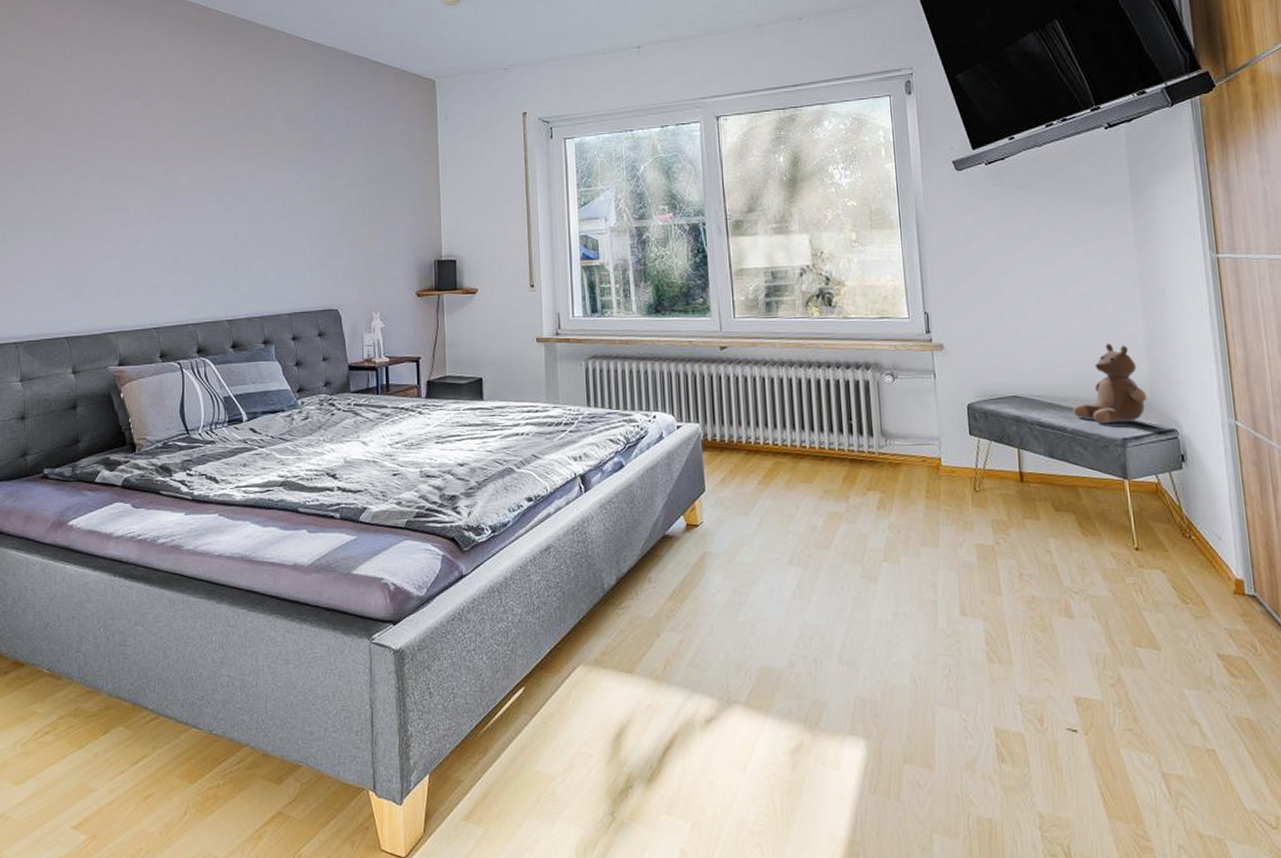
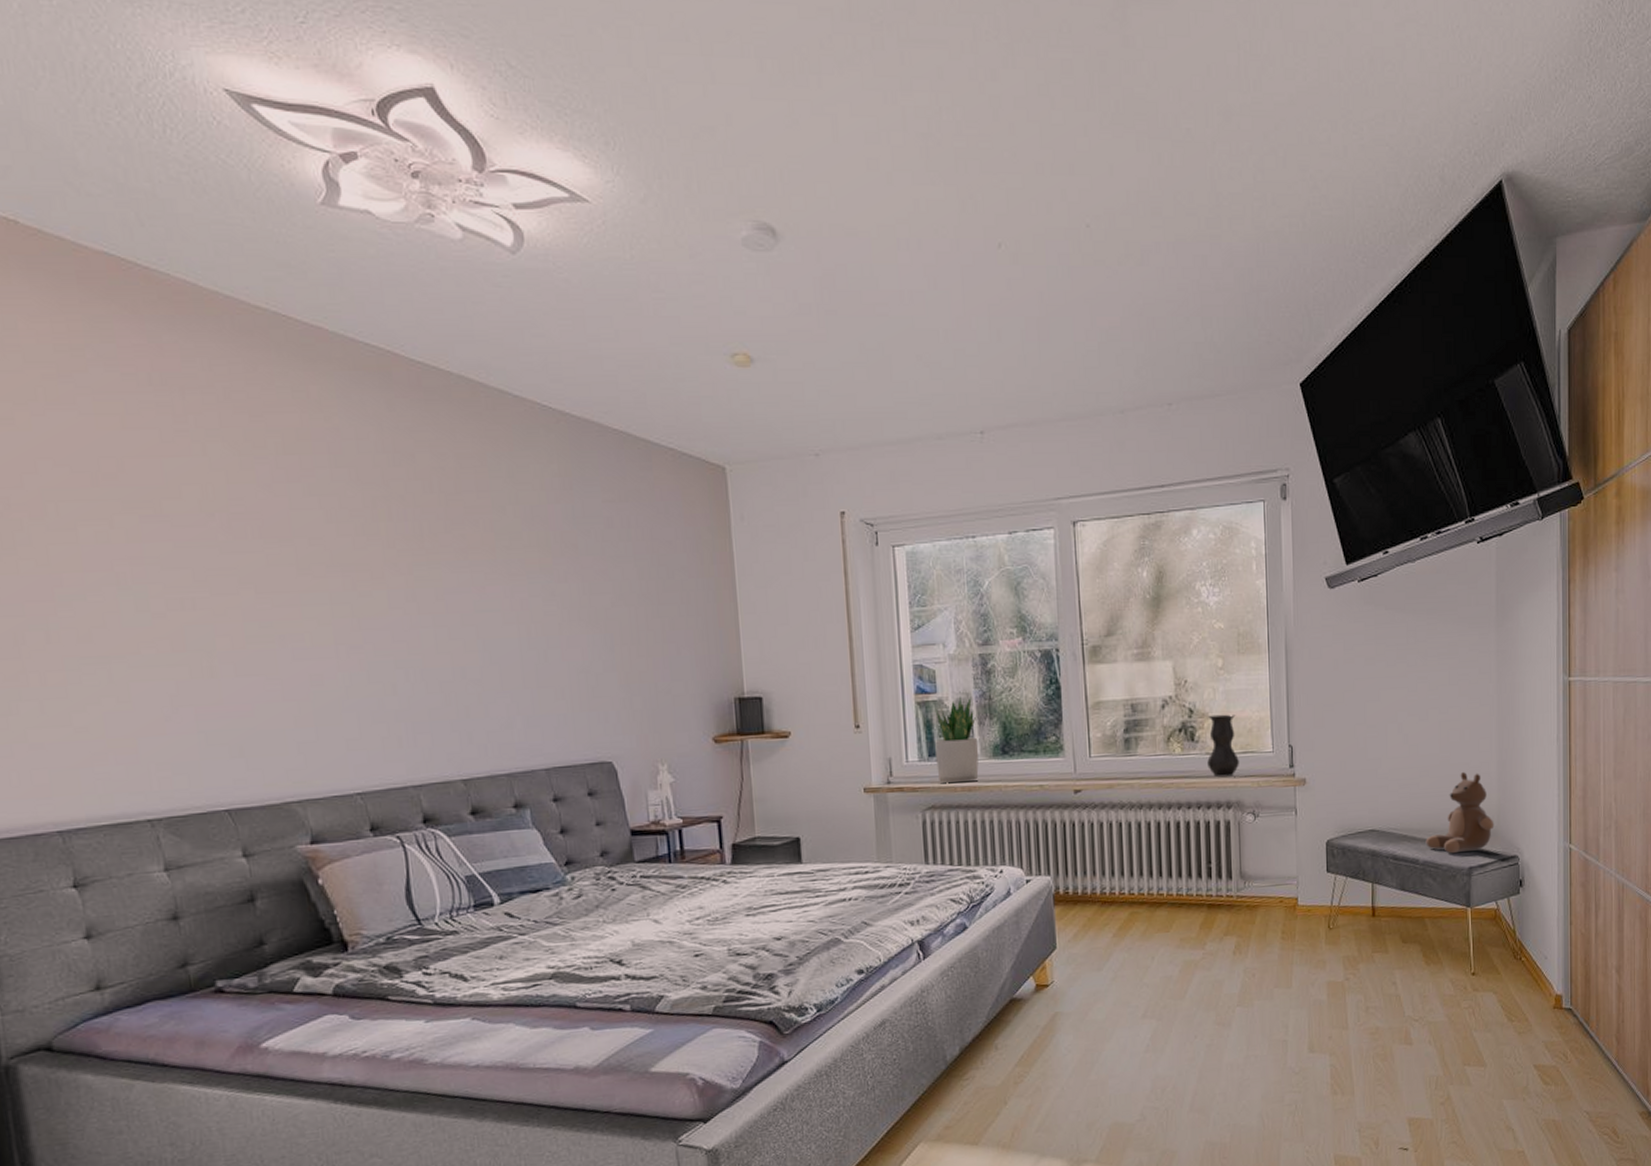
planter: none [597,263,635,337] -> present [935,697,979,783]
vase: none [844,282,876,340] -> present [1207,713,1239,778]

